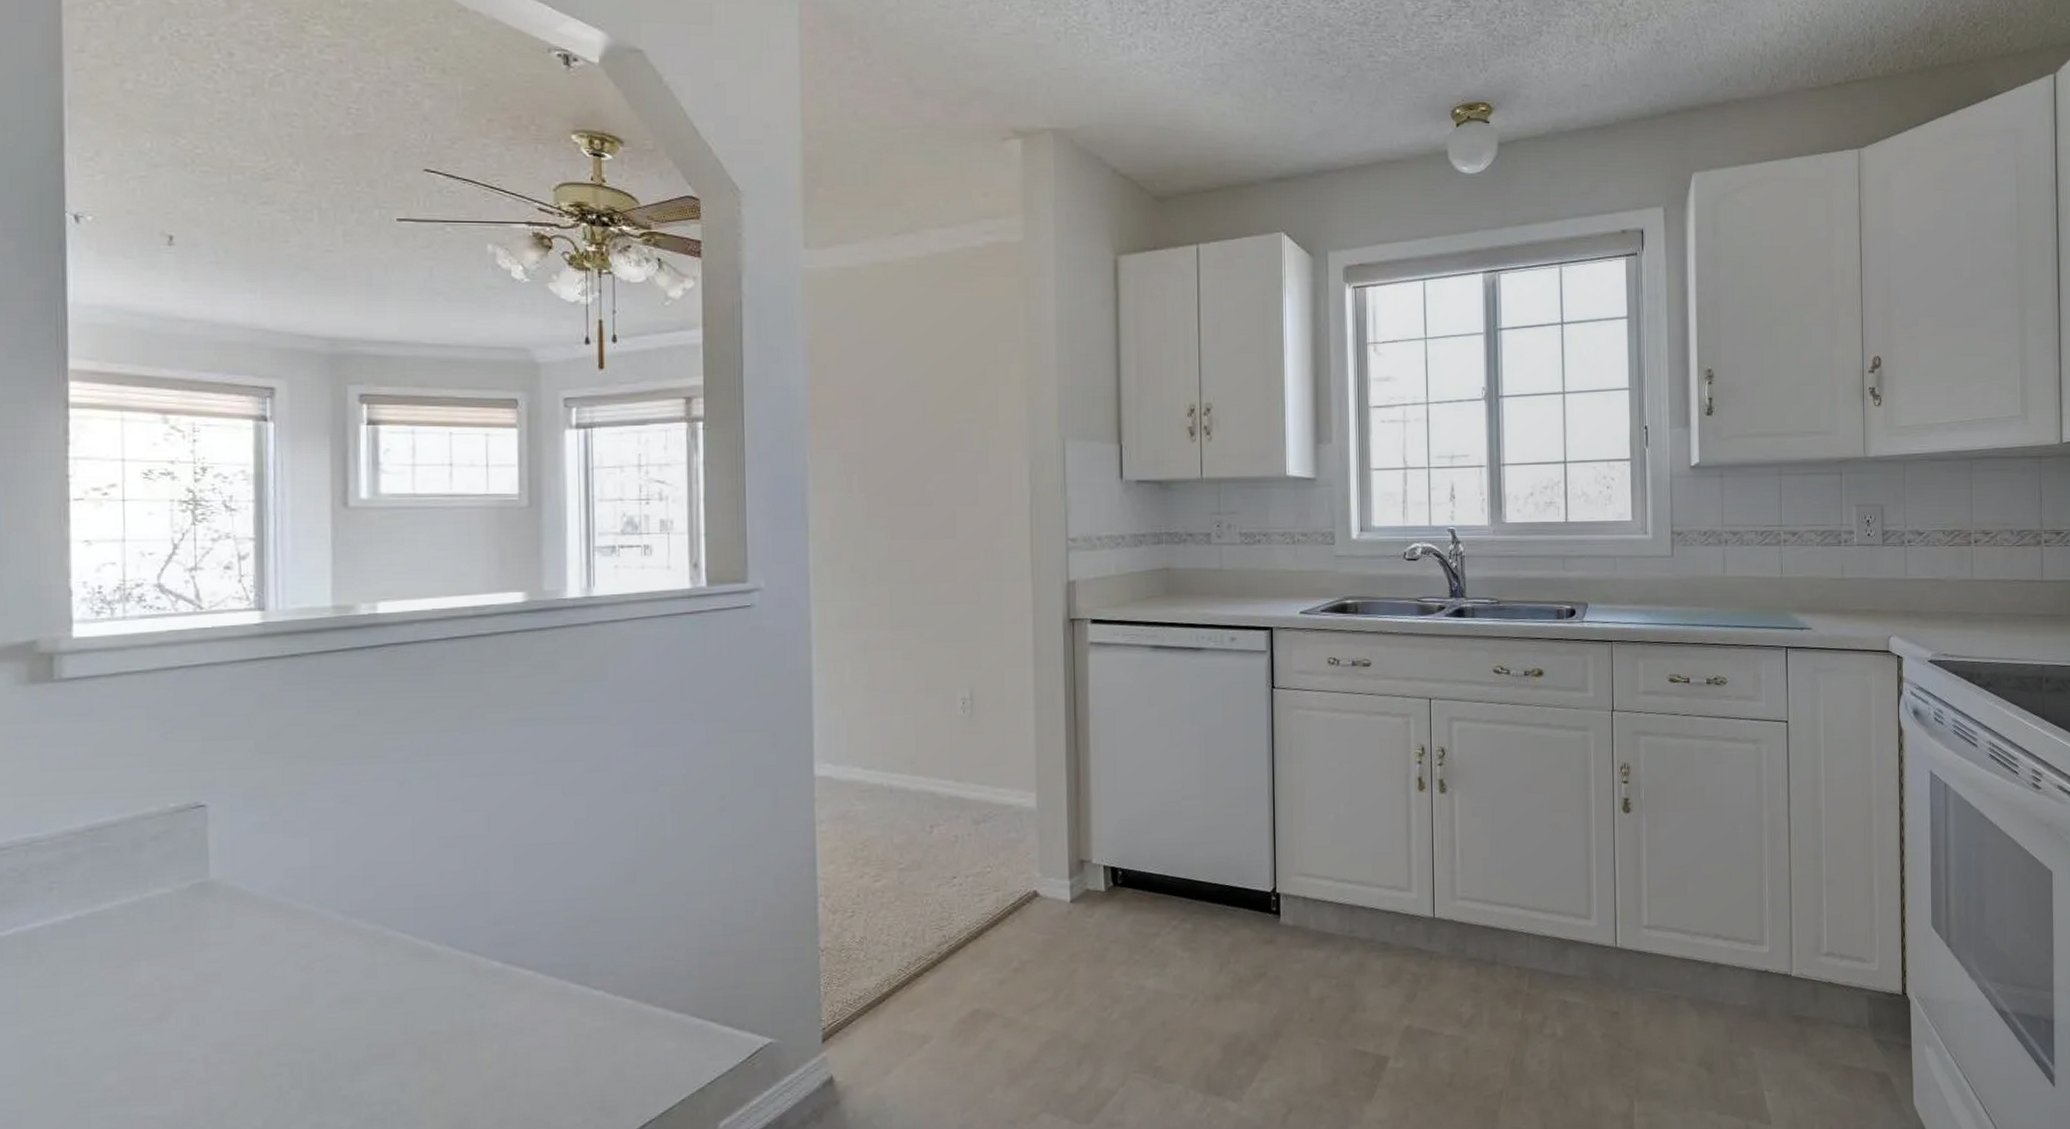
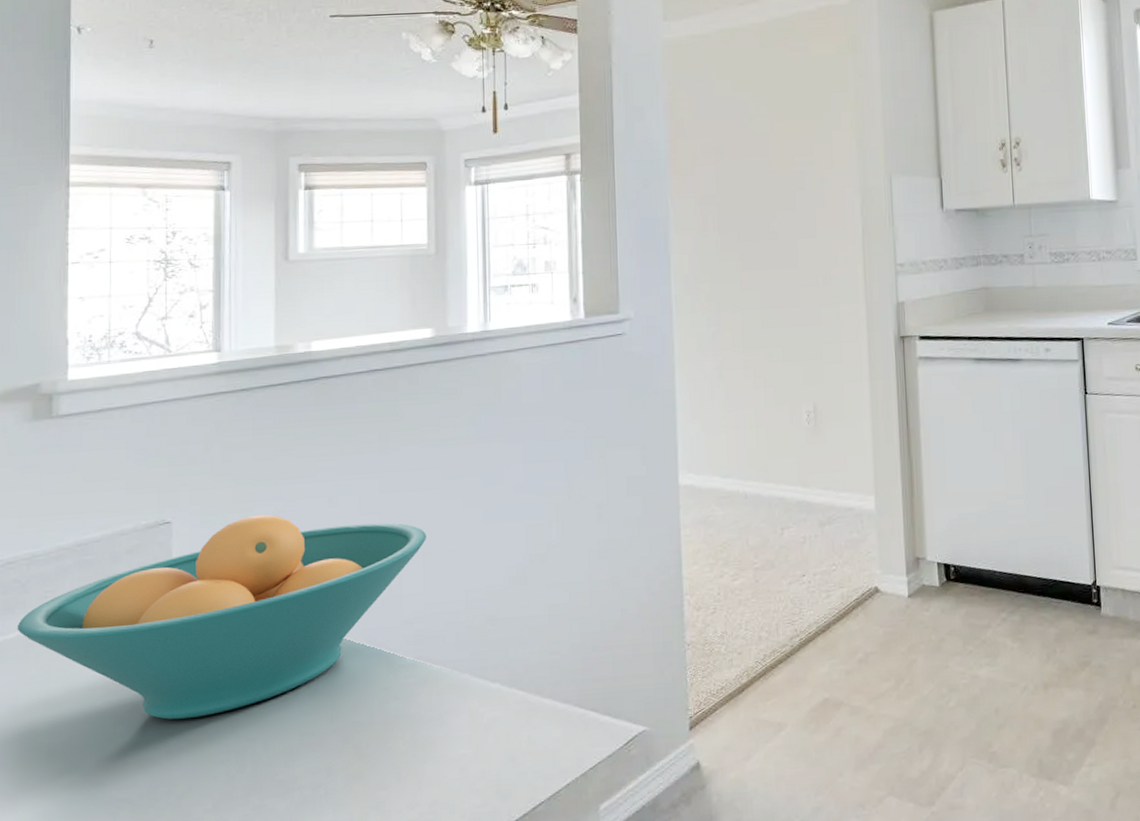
fruit bowl: none [15,799,519,1029] -> present [17,514,427,720]

